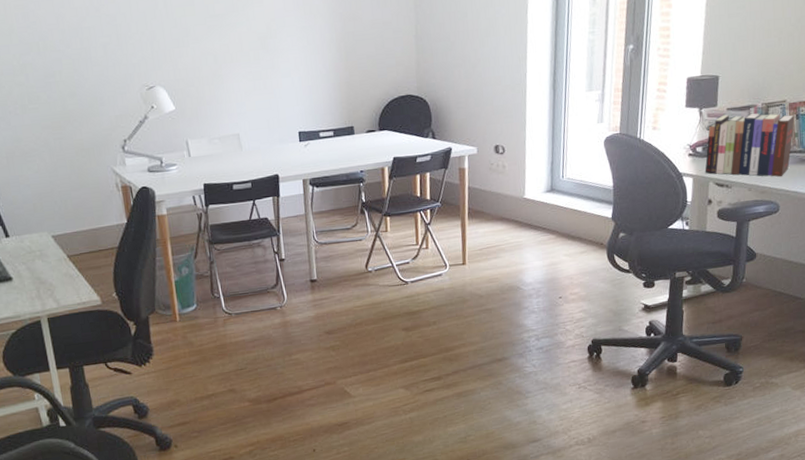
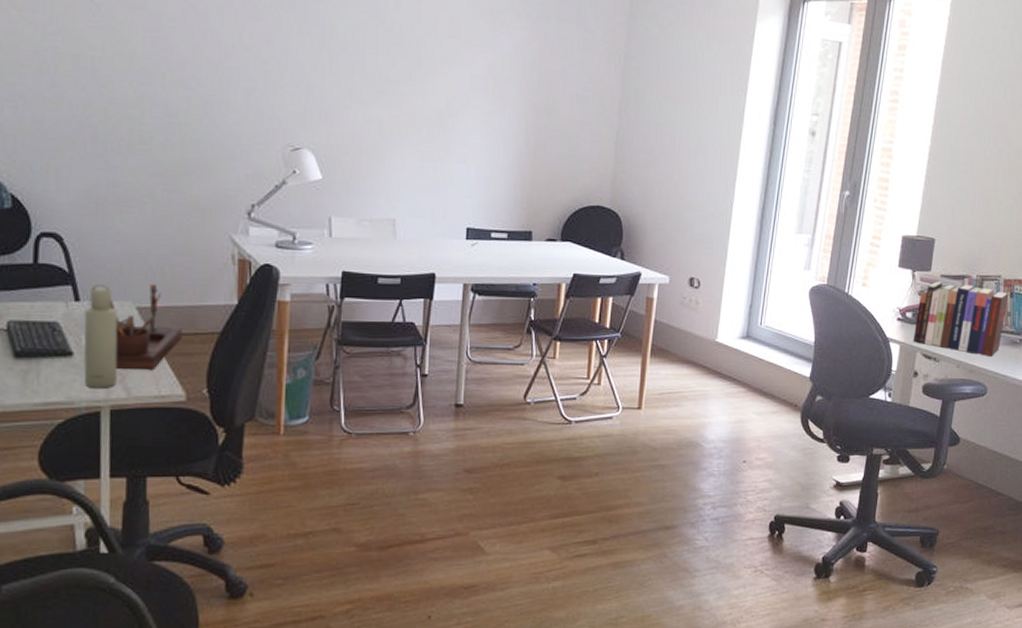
bottle: none [14,220,48,303] -> present [83,283,118,388]
desk organizer: none [31,215,90,286] -> present [109,283,182,369]

